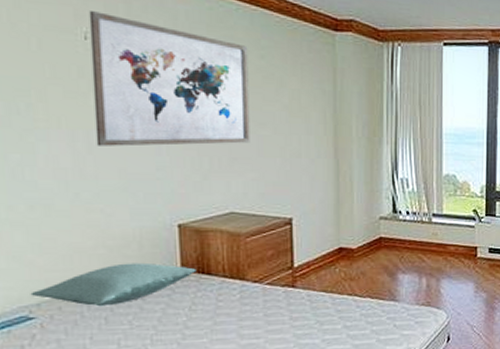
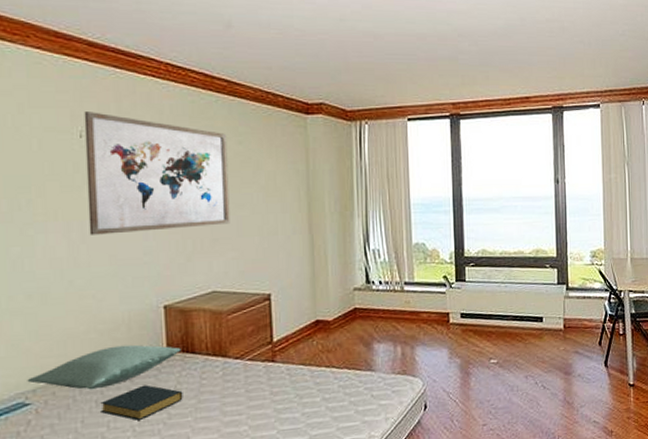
hardback book: none [110,304,198,340] -> present [100,384,183,421]

